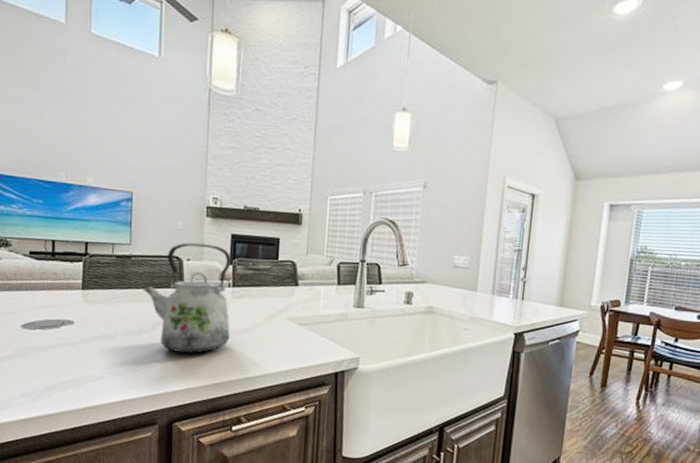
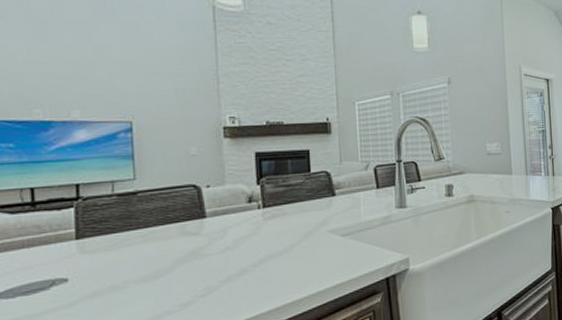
kettle: present [142,242,232,354] -> none [154,166,266,291]

